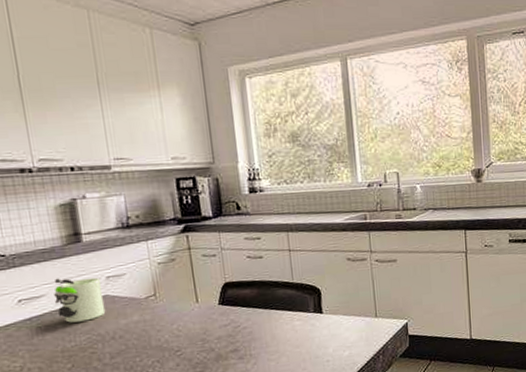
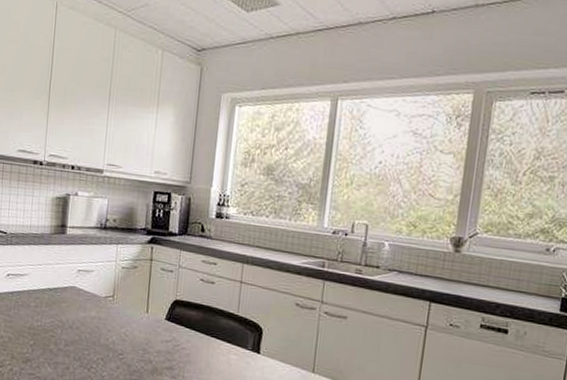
mug: present [54,277,106,323] -> none [33,262,73,306]

